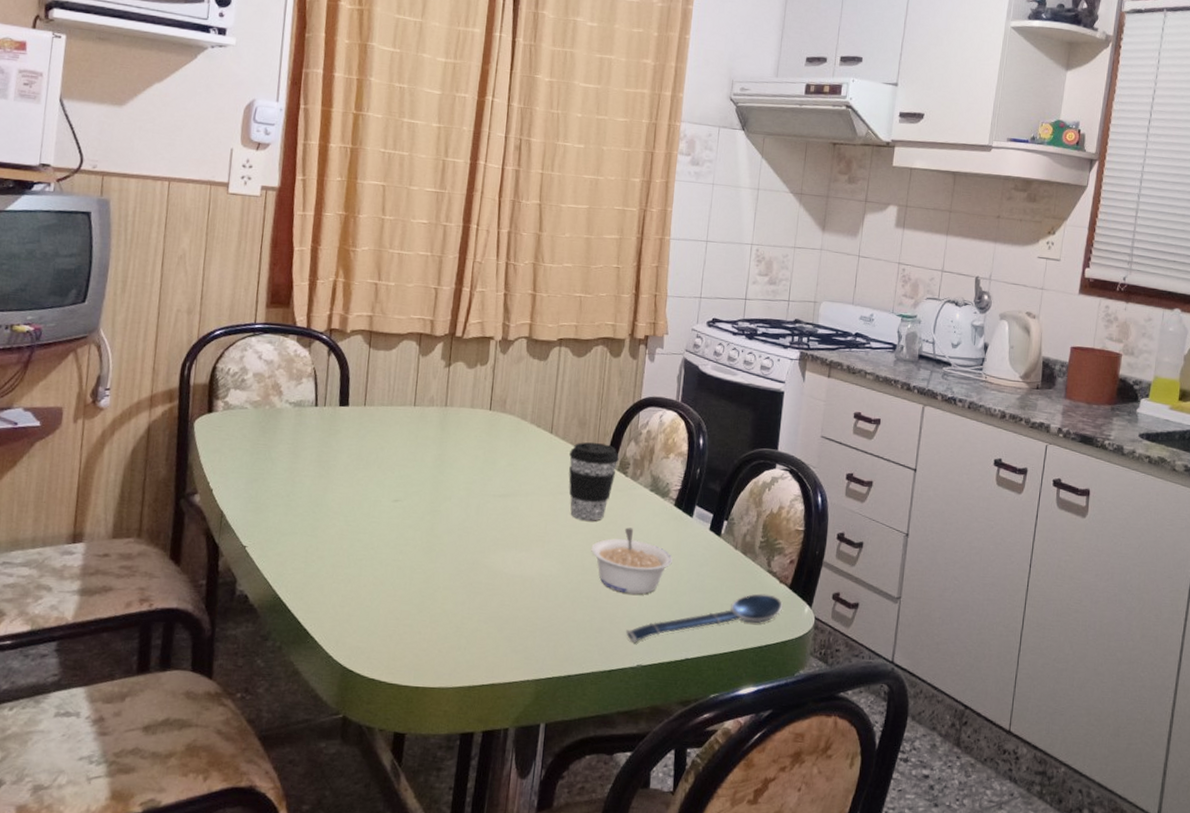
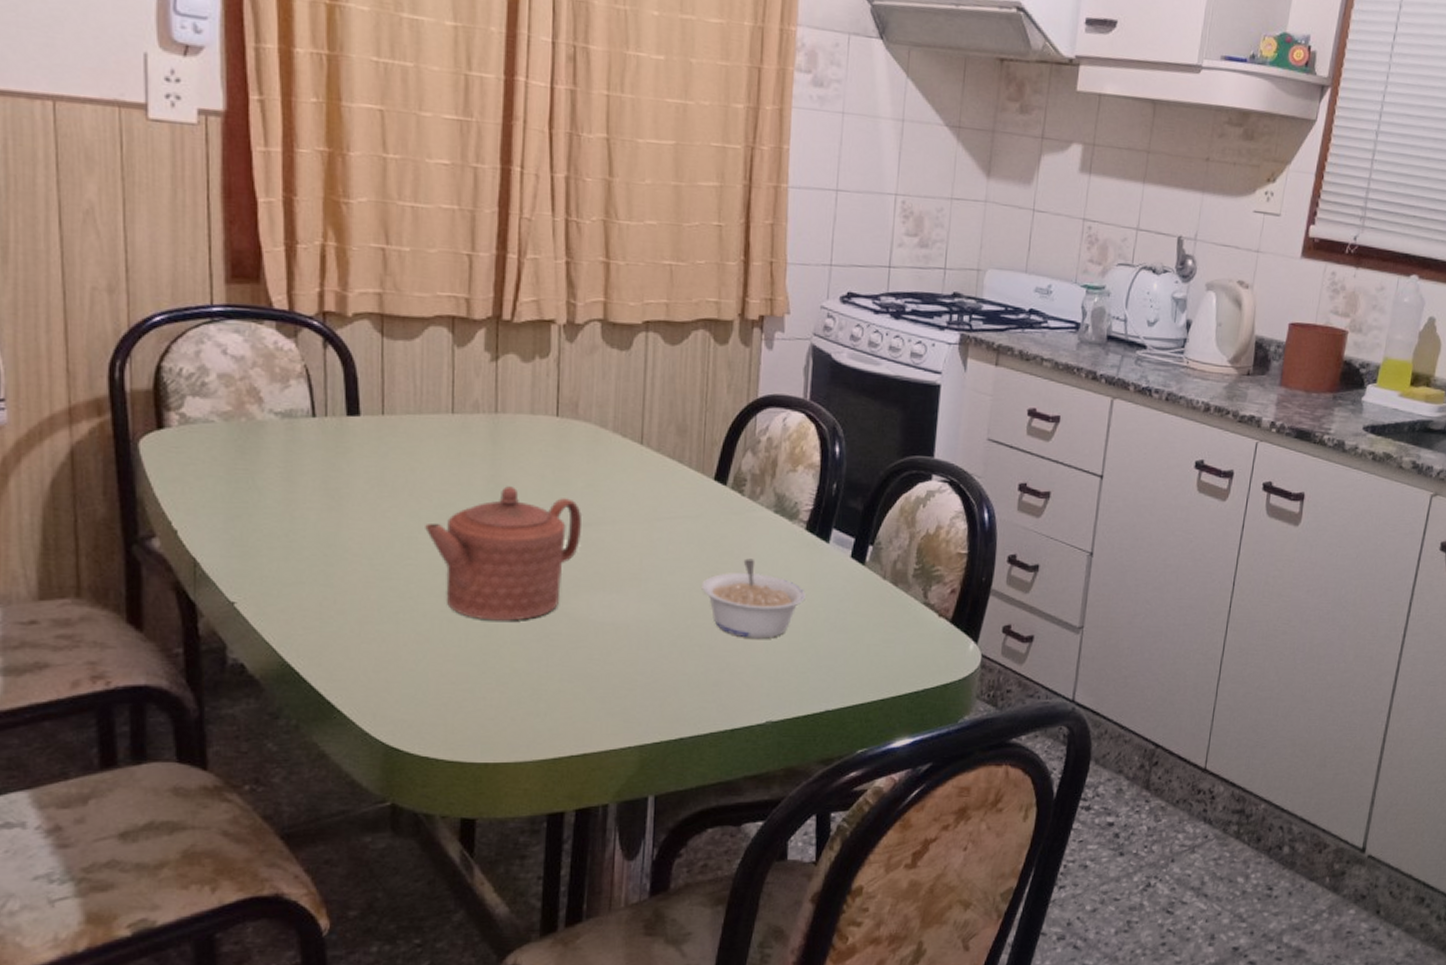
teapot: none [387,463,503,571] -> present [425,486,583,621]
coffee cup: present [568,441,619,521] -> none [667,453,732,552]
spoon: present [626,593,783,642] -> none [751,630,942,695]

